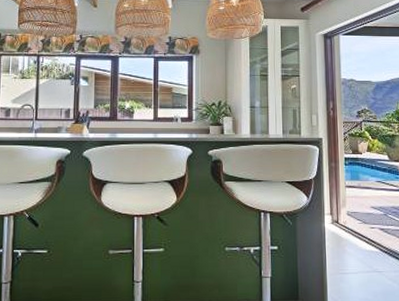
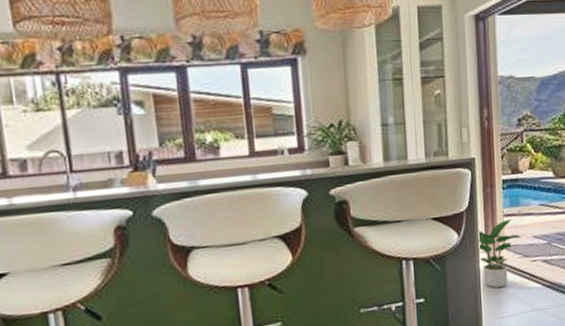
potted plant: none [323,191,361,247] -> present [477,219,522,288]

